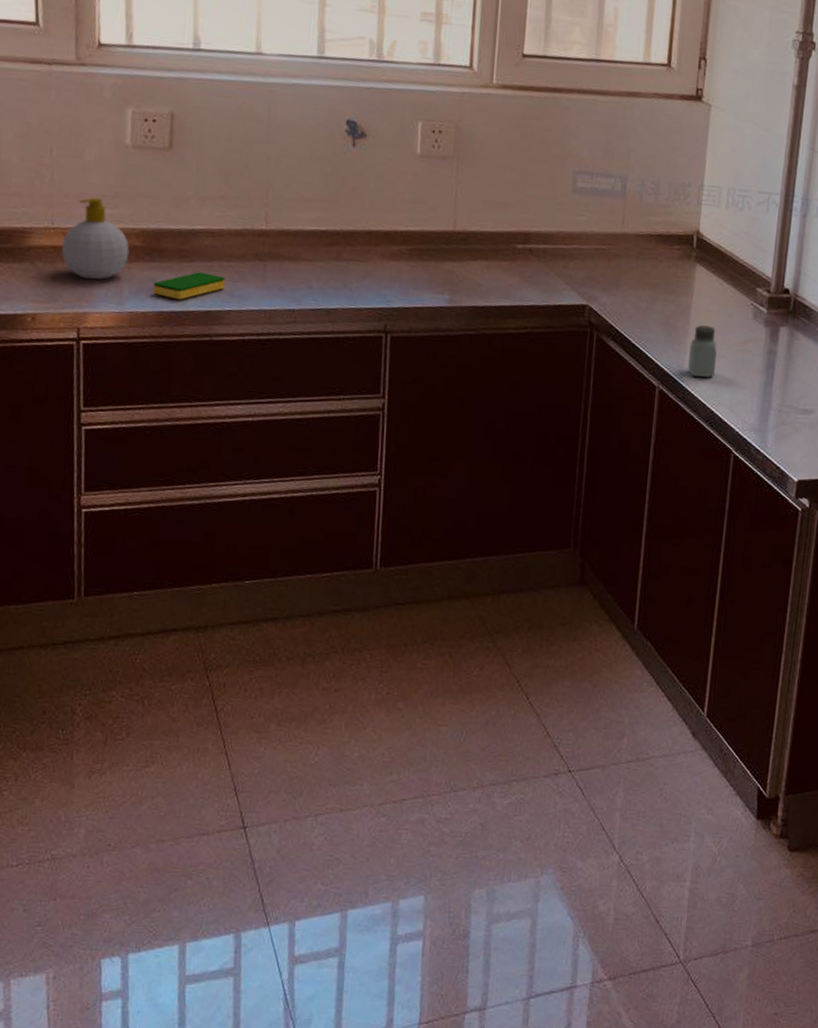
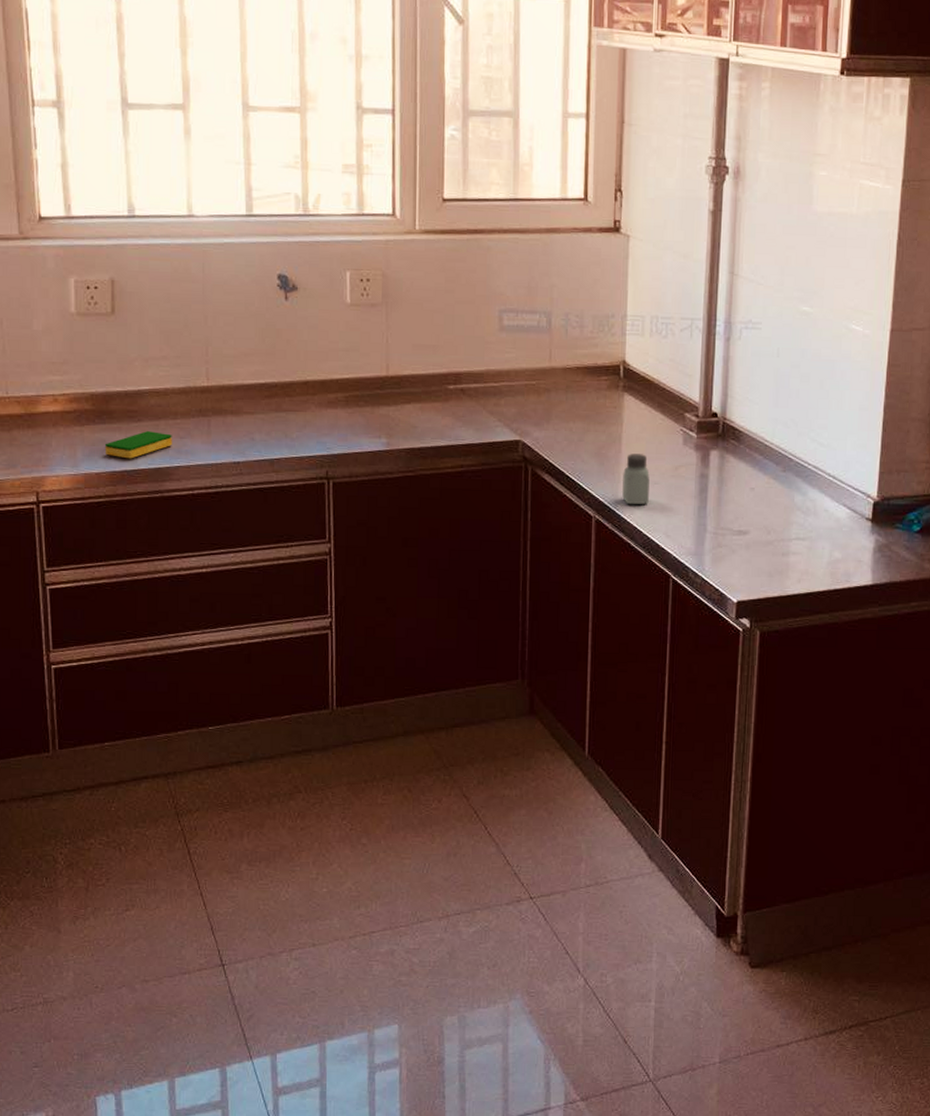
soap bottle: present [61,197,130,280] -> none [16,365,80,445]

